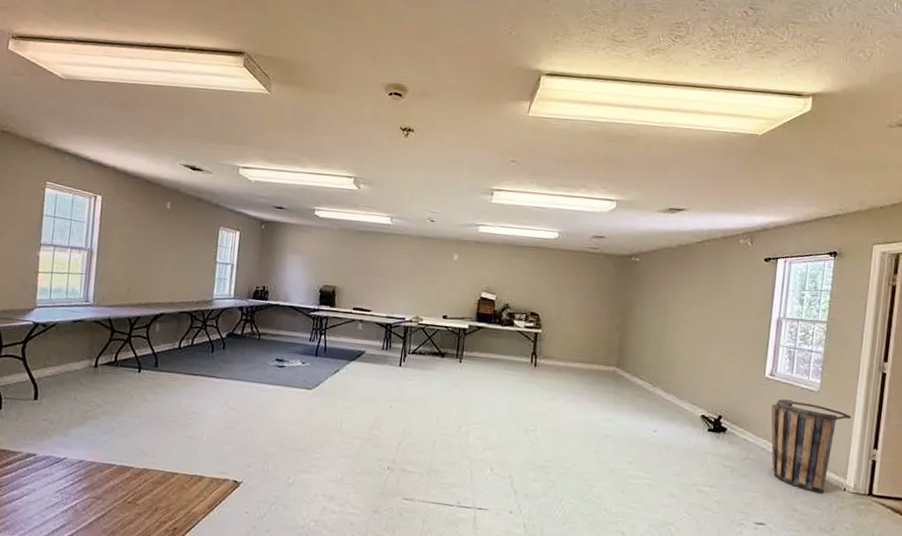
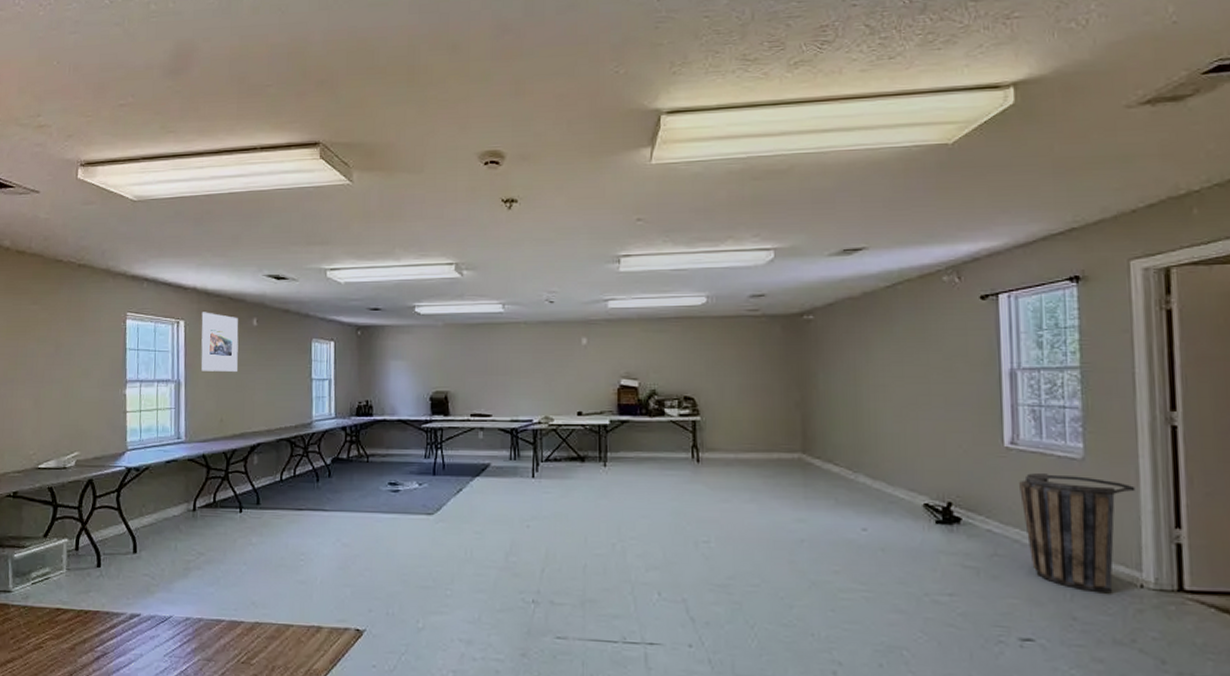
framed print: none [114,190,153,248] -> present [201,312,239,372]

